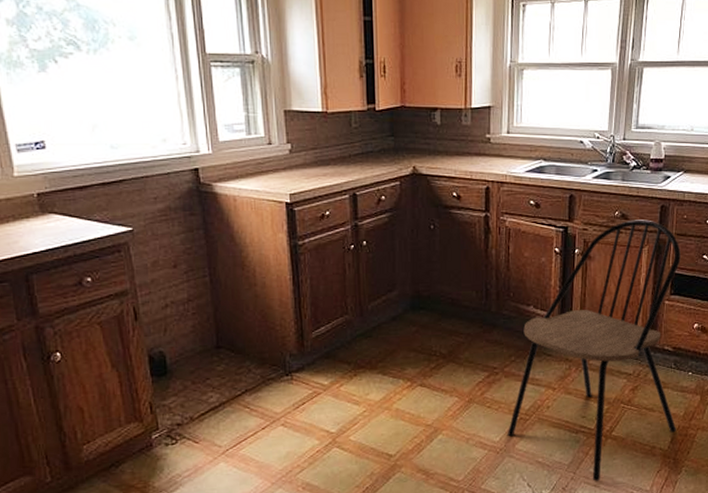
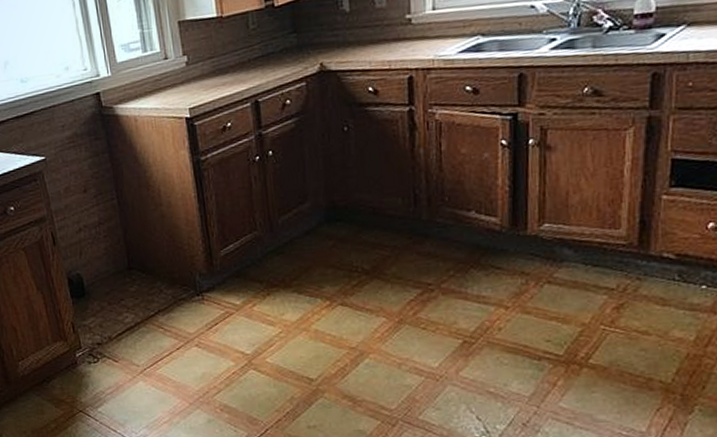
dining chair: present [507,219,681,482] -> none [447,93,685,418]

